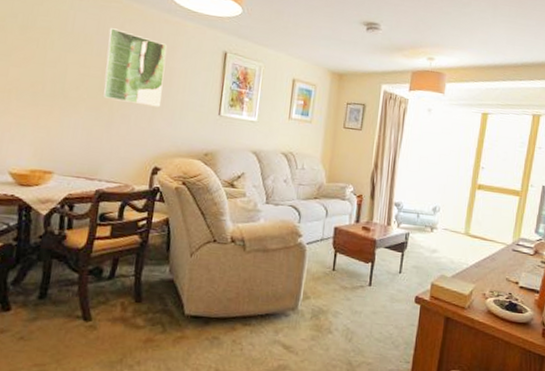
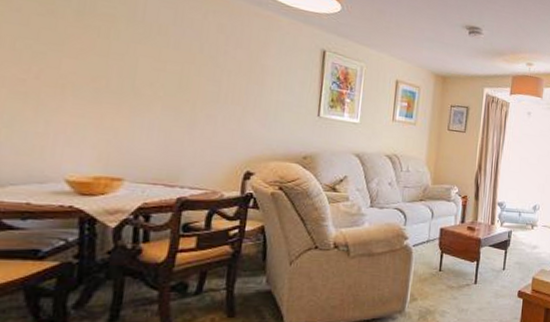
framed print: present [102,28,167,108] -> none [182,19,258,108]

